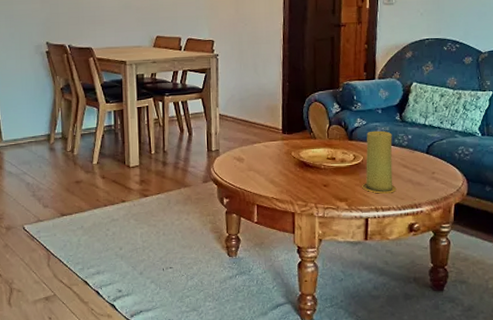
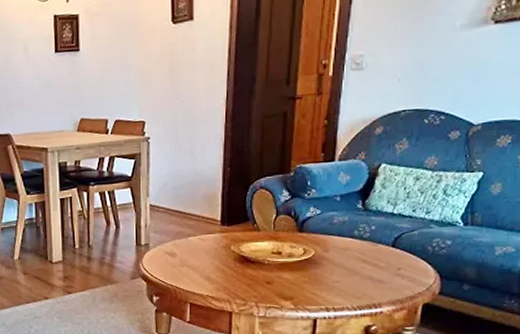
candle: present [362,130,397,194] -> none [311,220,353,292]

